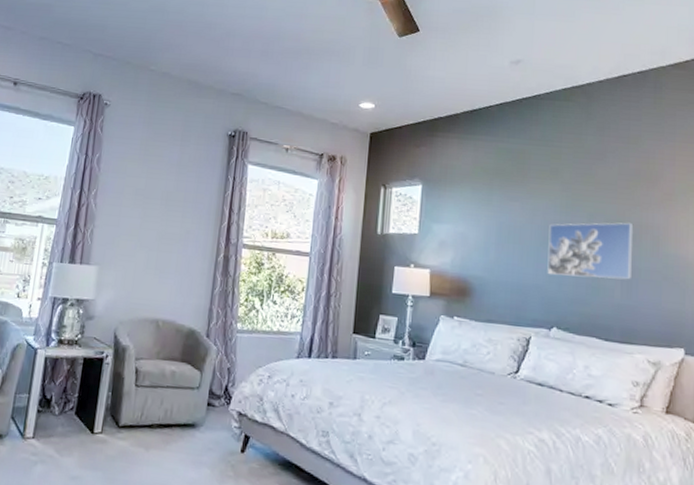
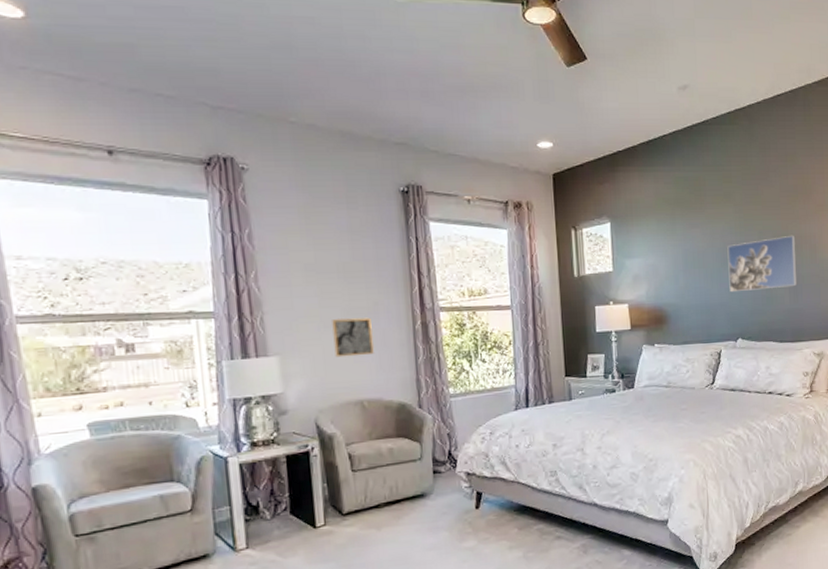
wall art: none [144,241,181,278] -> present [332,317,374,358]

